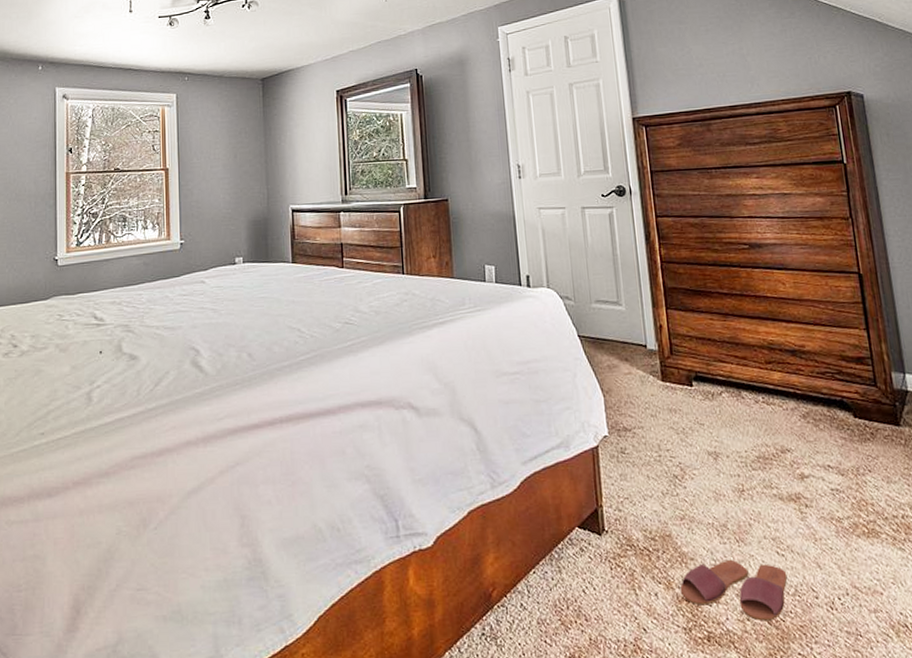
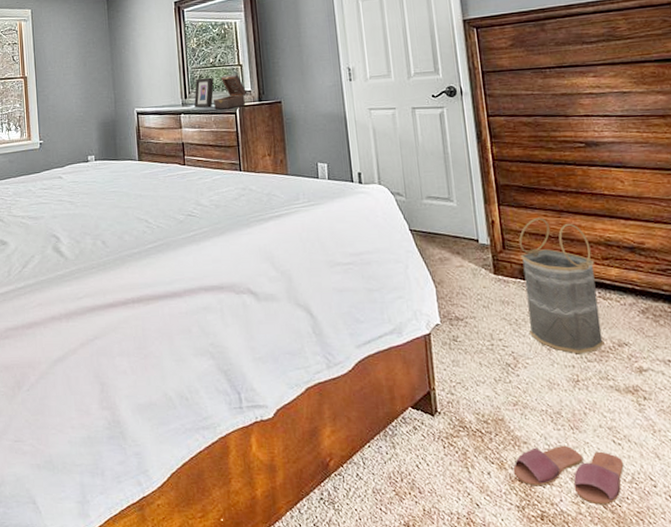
picture frame: none [355,172,377,206] -> present [194,77,214,109]
jewelry box: none [375,169,413,209] -> present [213,74,248,111]
basket: none [685,321,768,463] -> present [518,217,605,354]

